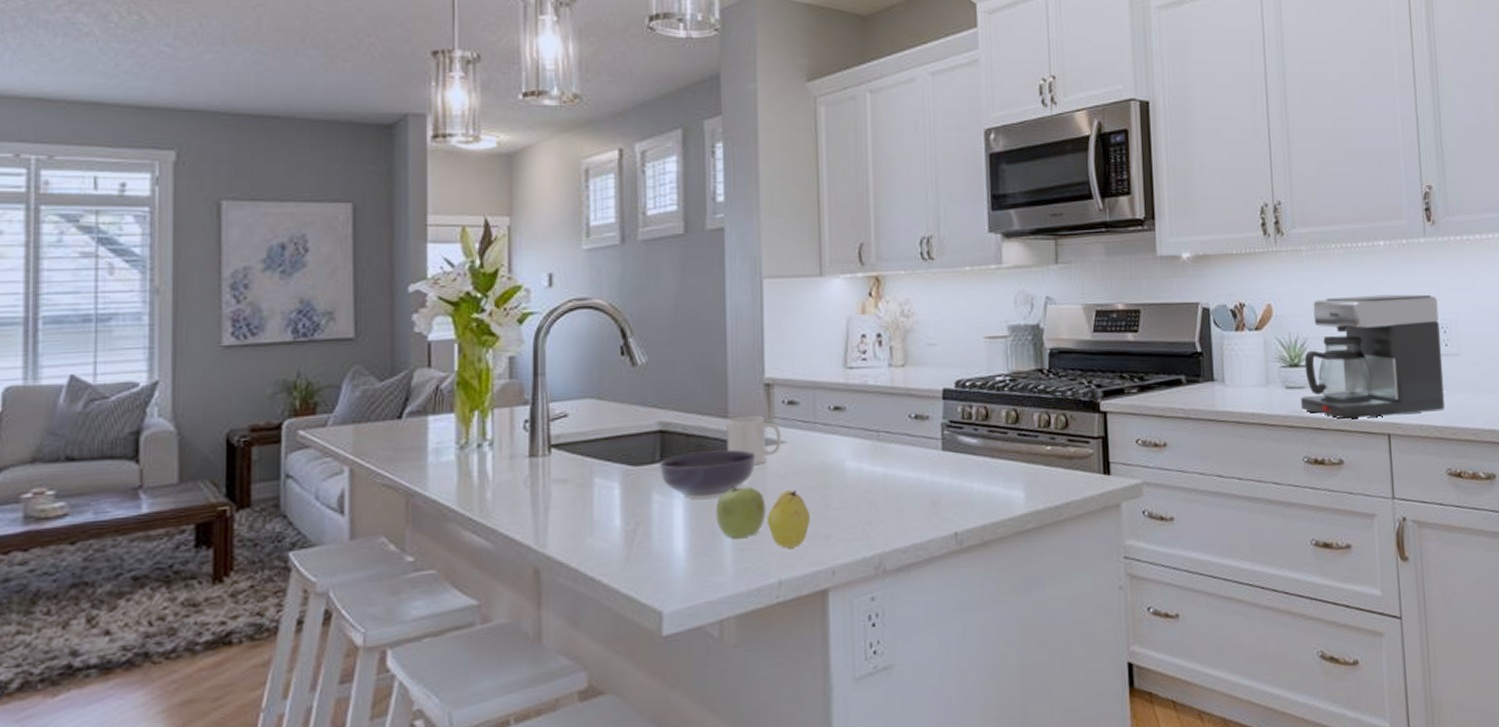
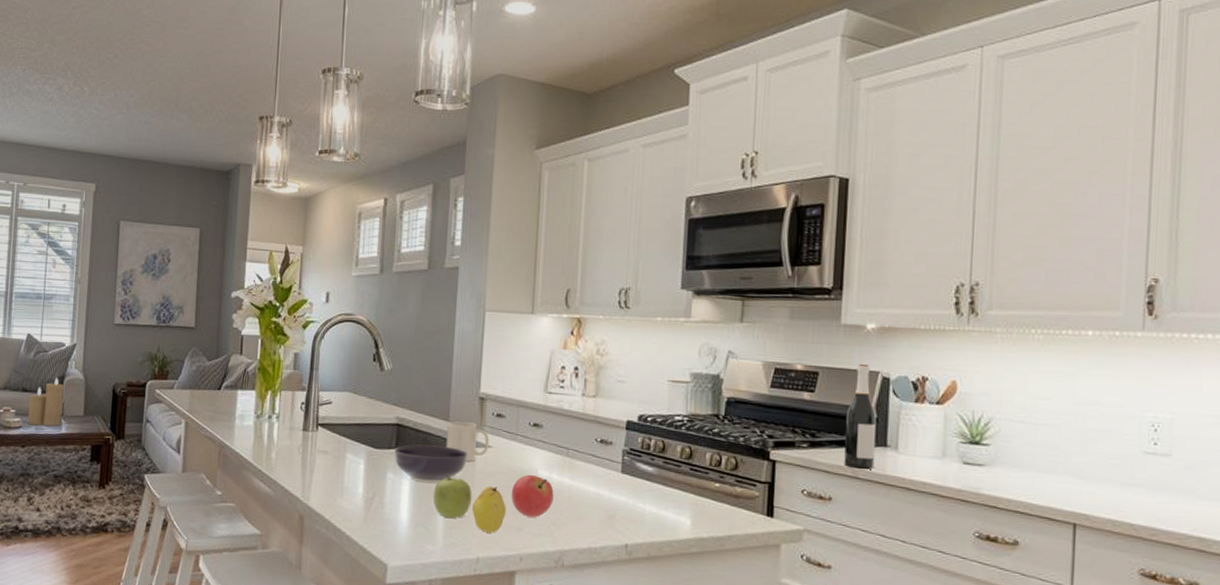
candle: none [78,433,143,510] -> present [27,377,65,427]
fruit: none [814,468,866,521] -> present [511,474,554,518]
wine bottle: none [1171,297,1204,410] -> present [844,364,877,470]
coffee maker: present [1301,294,1445,420] -> none [978,382,1150,509]

